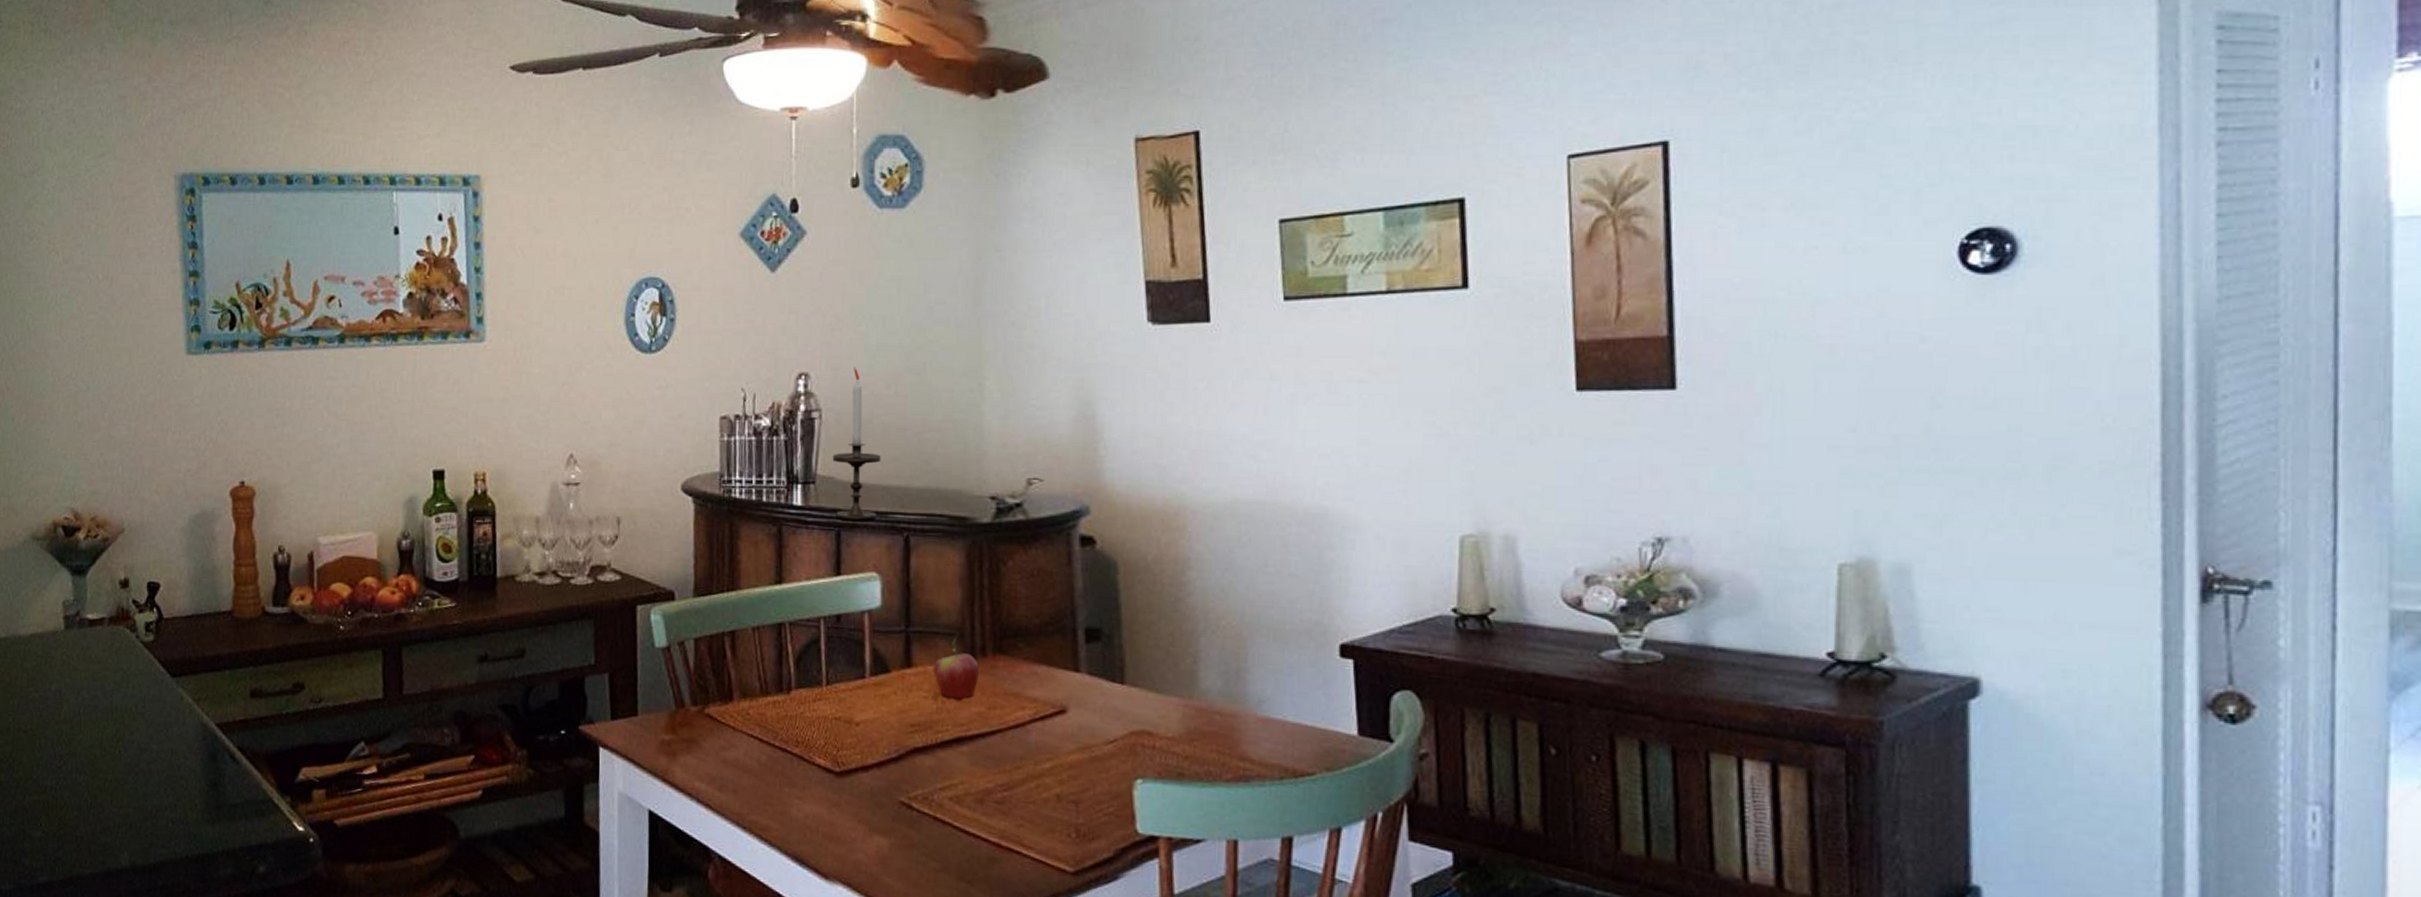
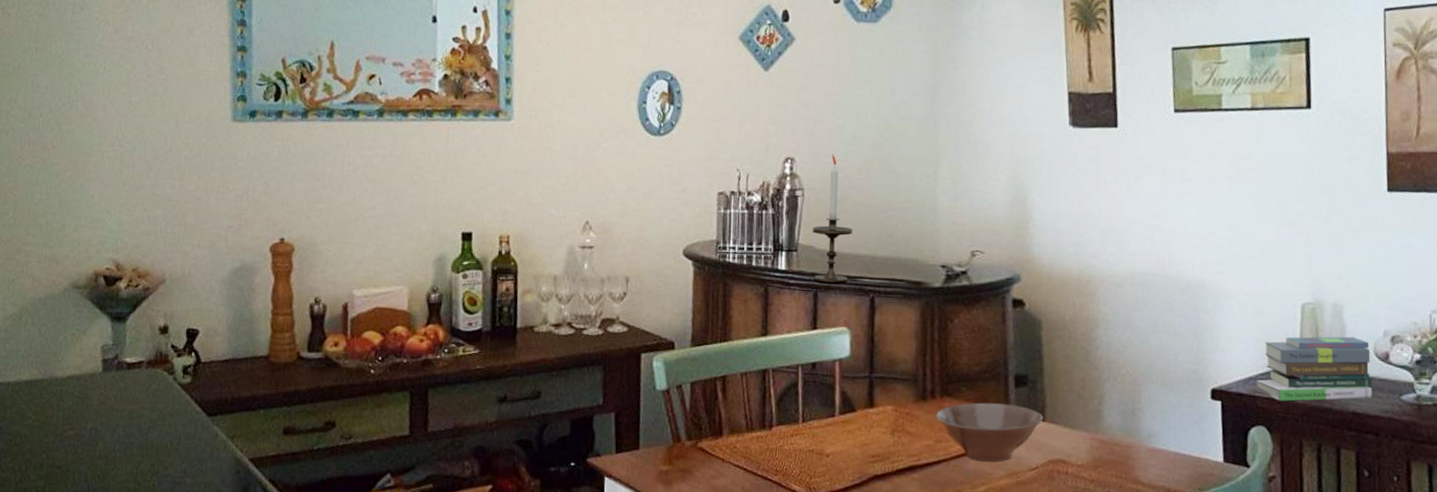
fruit: present [933,634,979,702] -> none [891,380,929,436]
bowl: none [987,661,1122,733] -> present [935,402,1043,462]
books: none [1399,577,1560,660] -> present [1255,336,1373,402]

